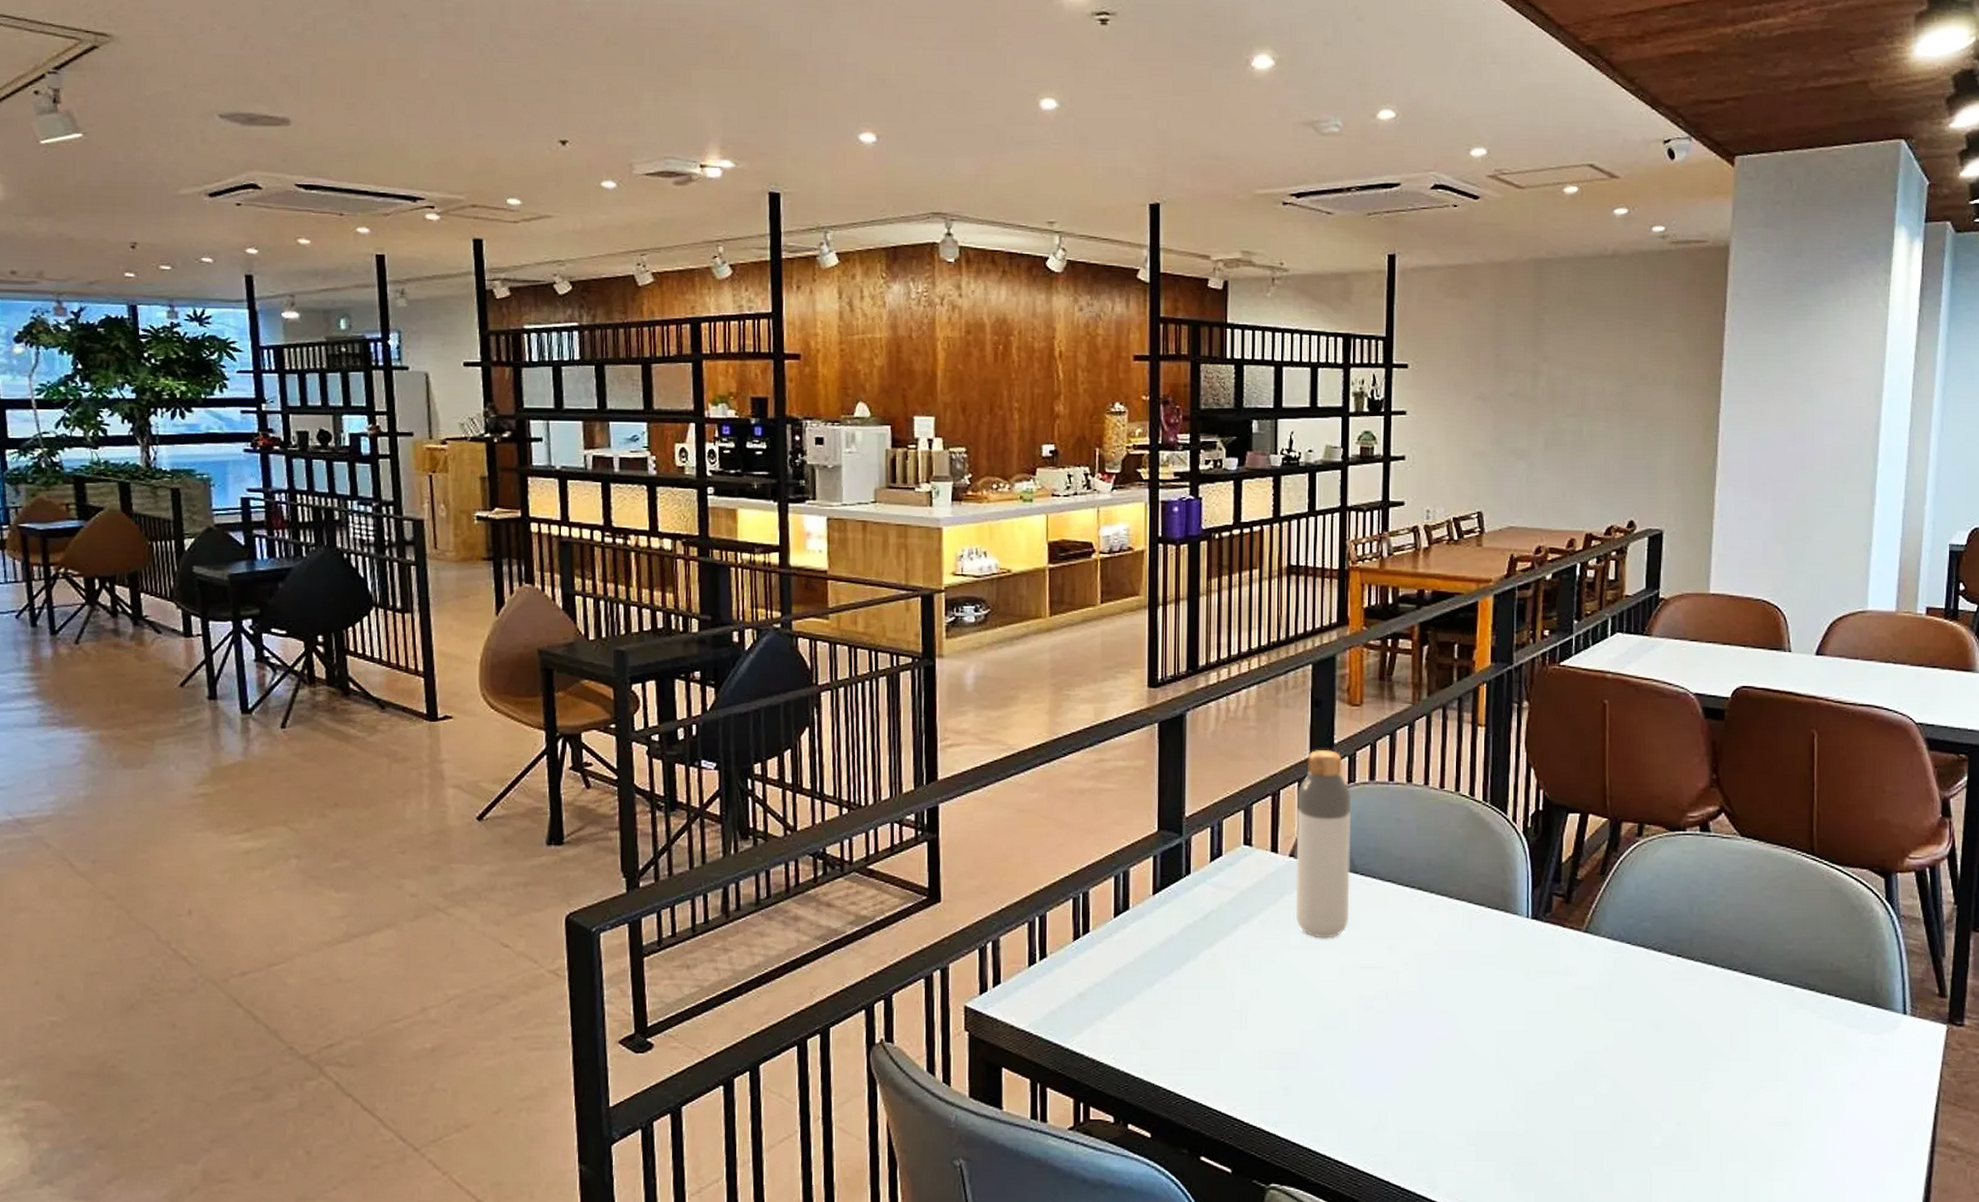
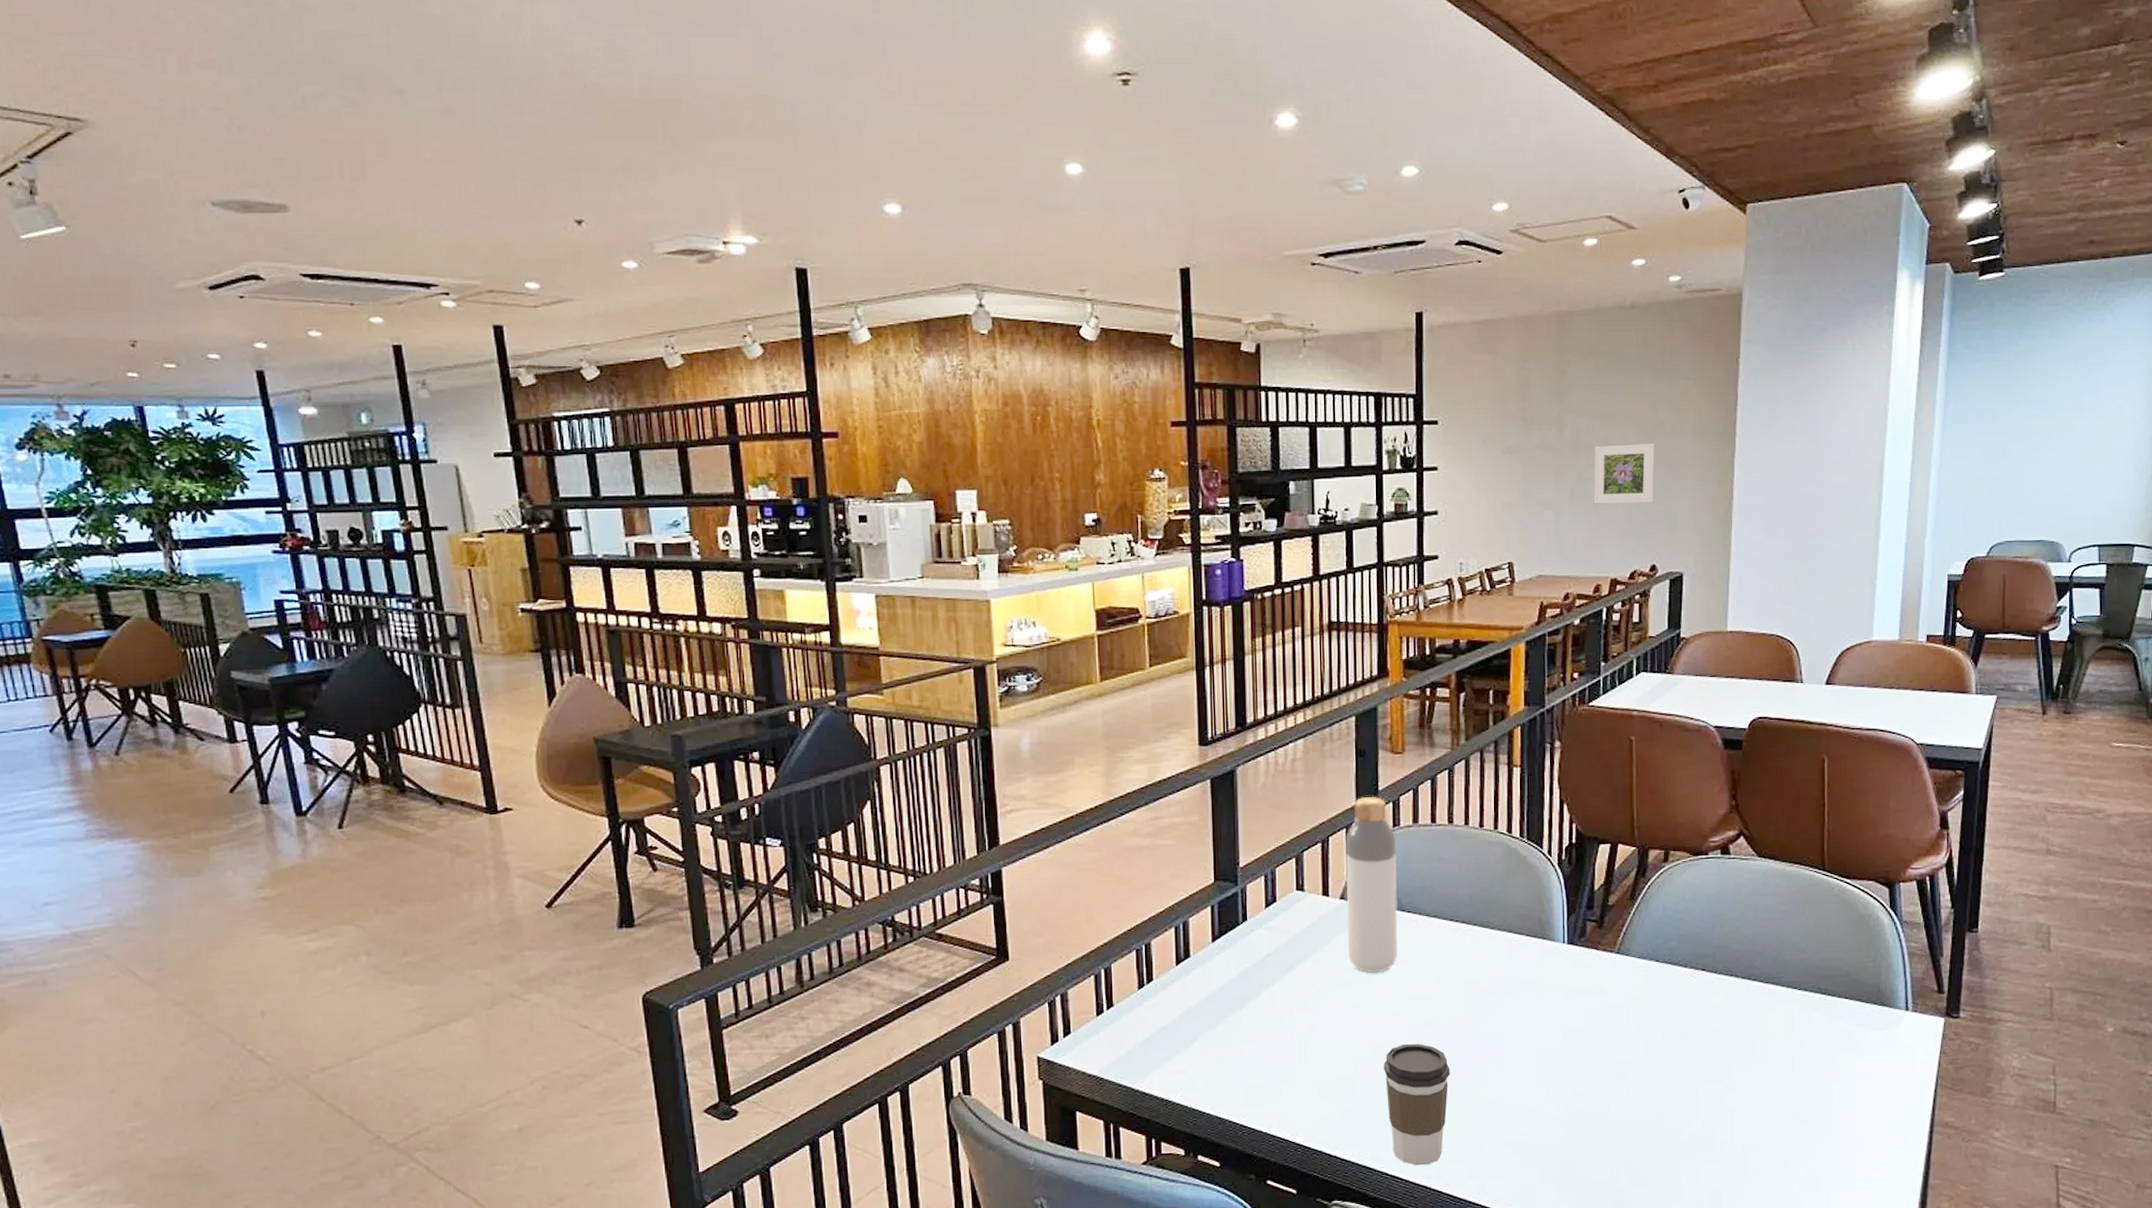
coffee cup: none [1330,1016,1401,1151] -> present [1384,1043,1450,1166]
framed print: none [1569,395,1635,456] -> present [1593,444,1655,504]

